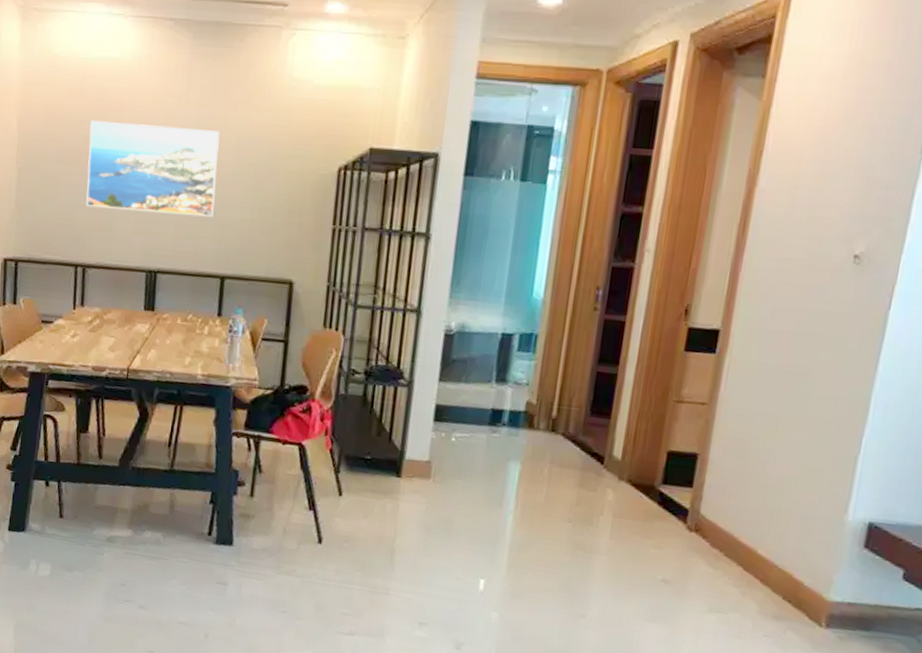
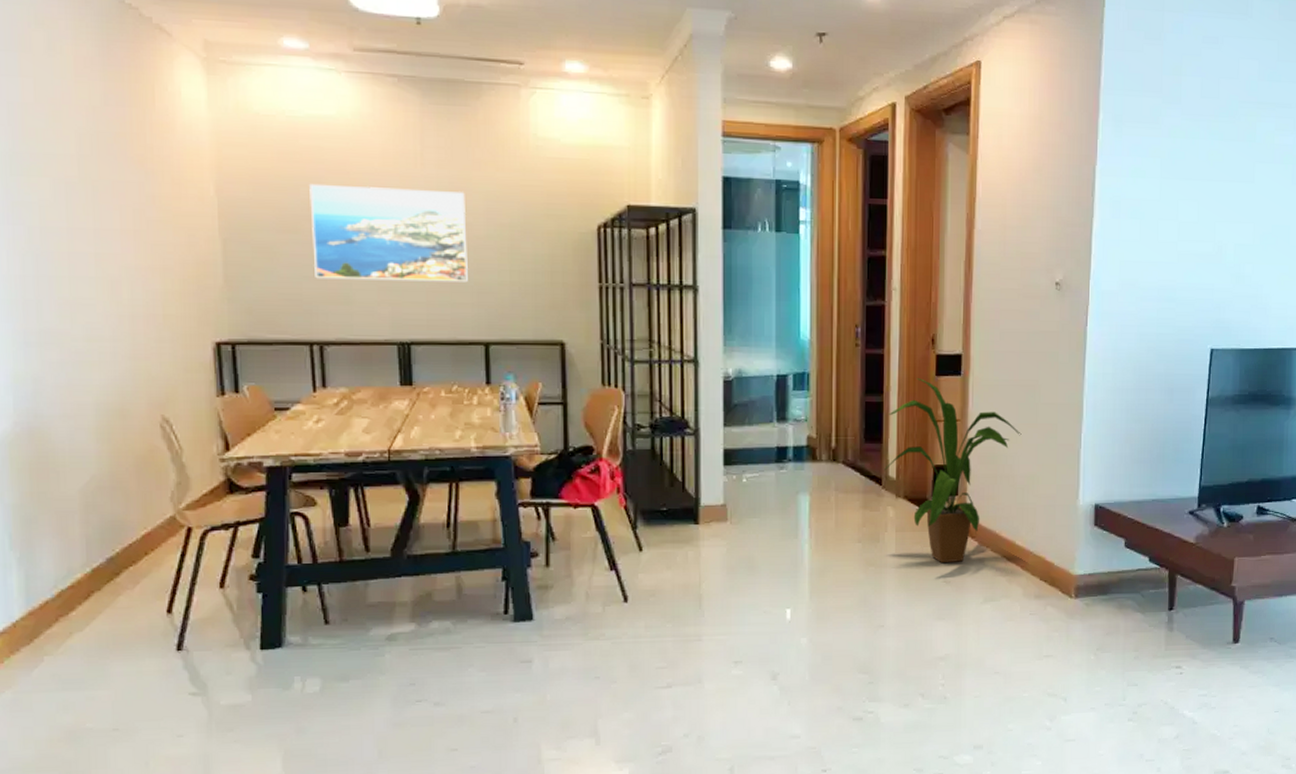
house plant: none [608,352,783,563] -> present [884,378,1022,564]

